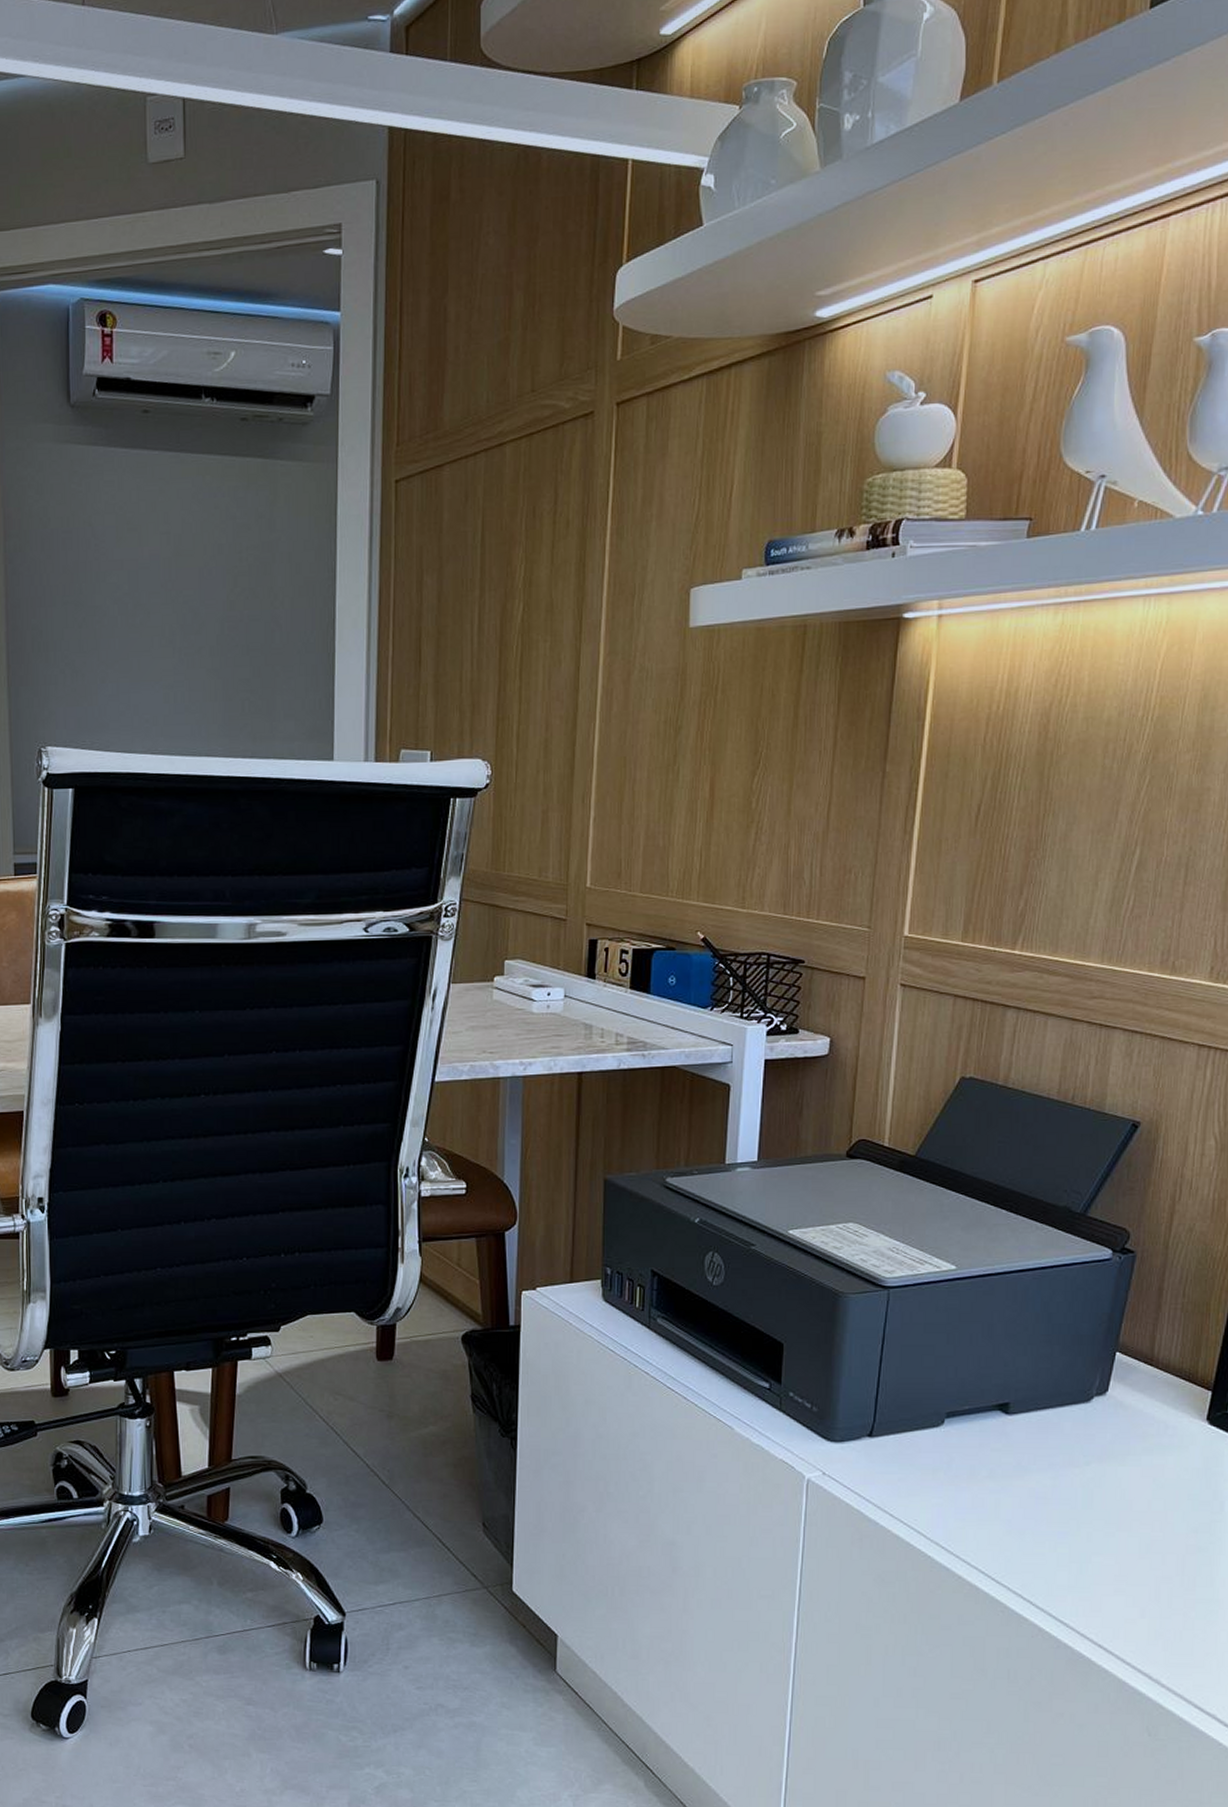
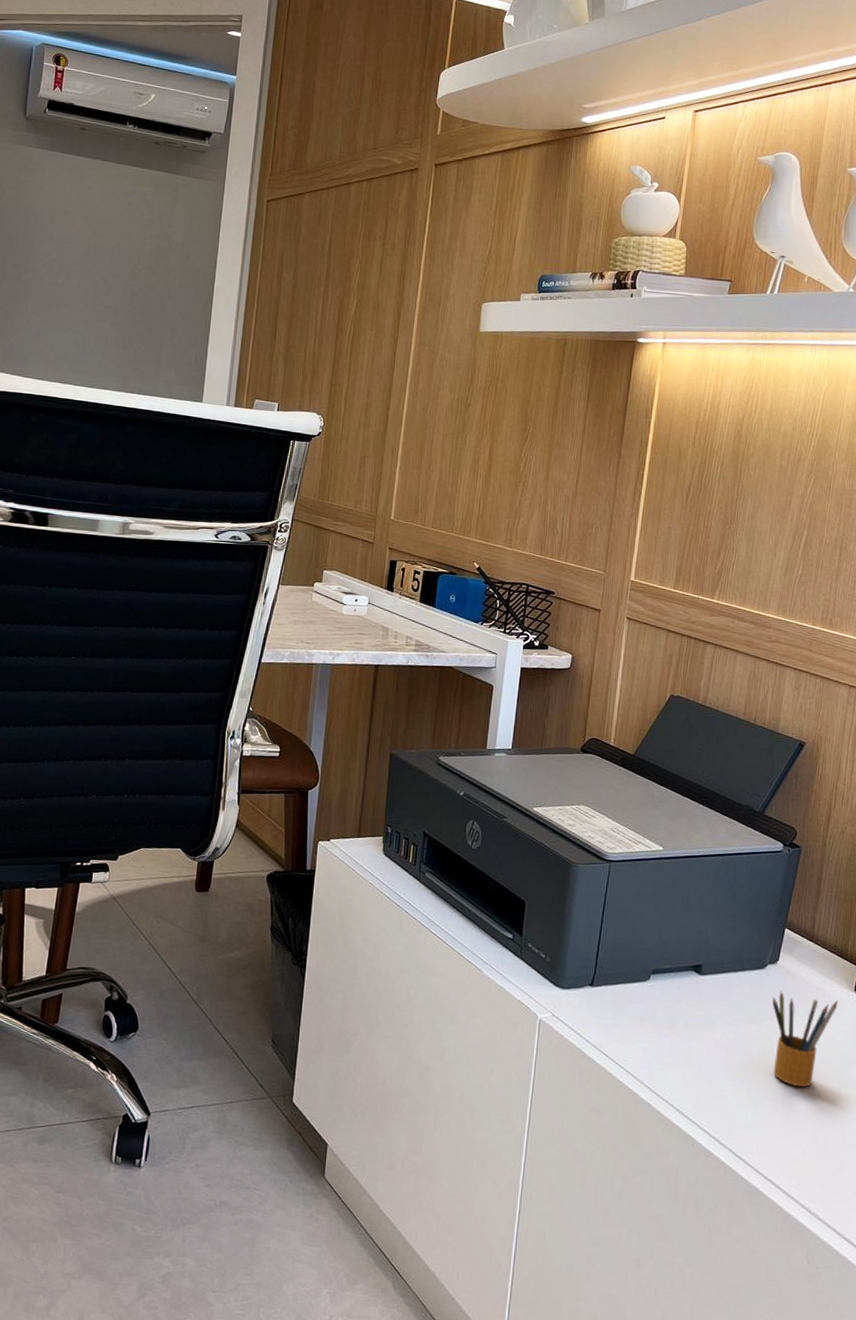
pencil box: none [1101,1425,1185,1538] -> present [773,990,838,1088]

